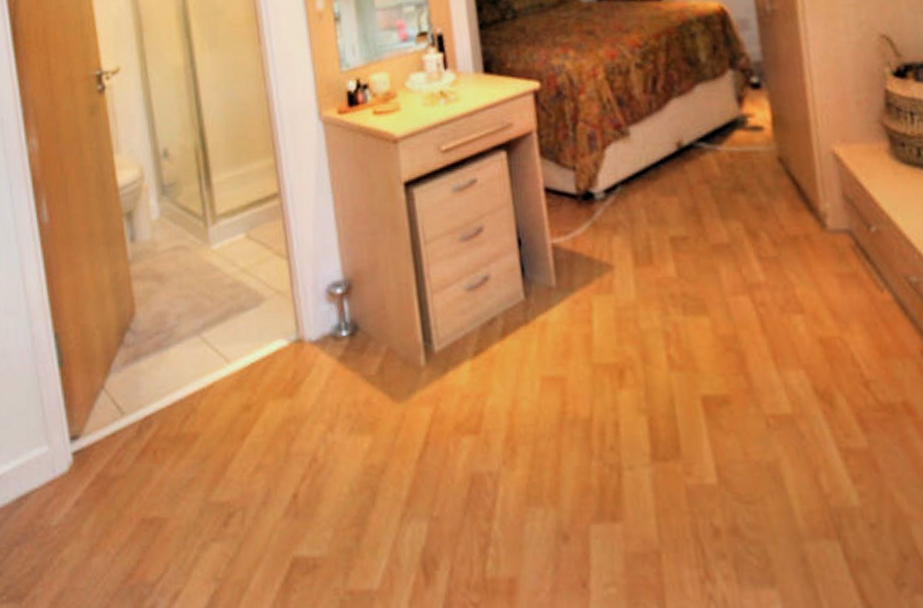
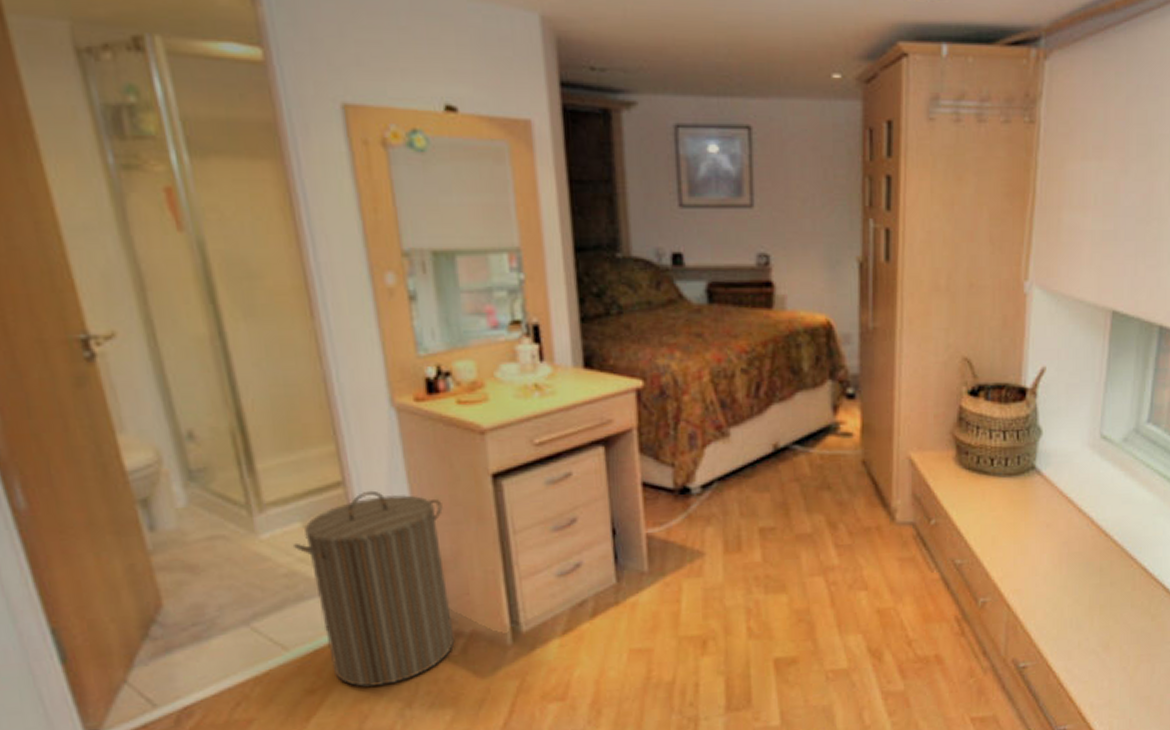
laundry hamper: none [237,201,372,407] -> present [292,490,455,688]

